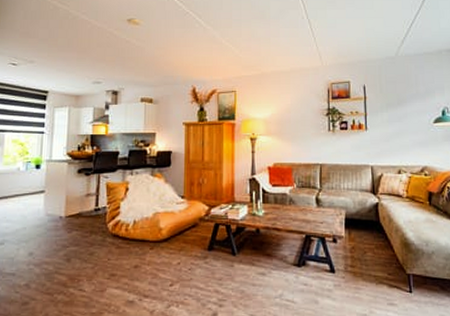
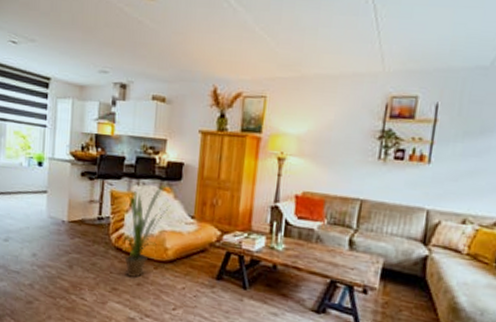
house plant: none [119,173,162,262] -> present [123,186,171,279]

